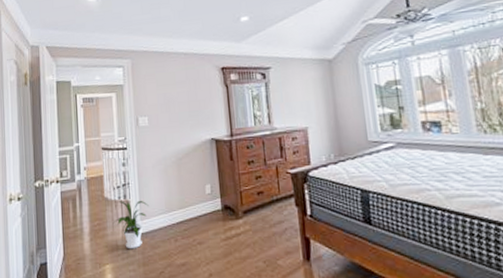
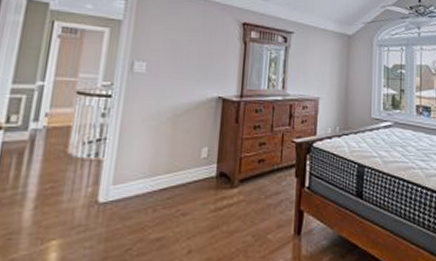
house plant: present [112,200,148,249] -> none [72,159,127,221]

